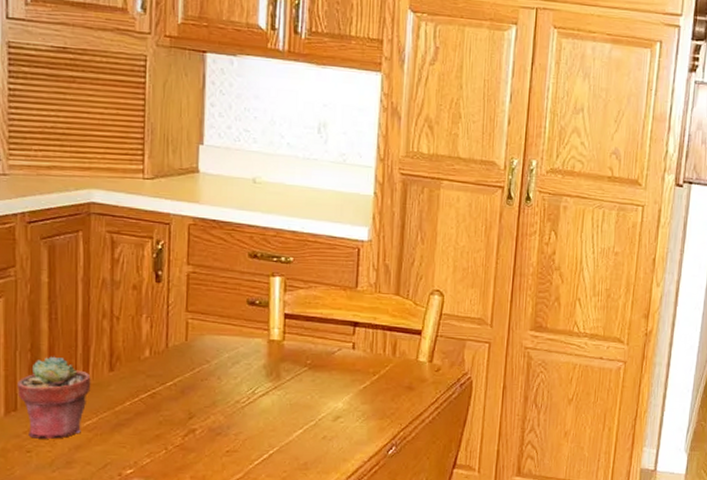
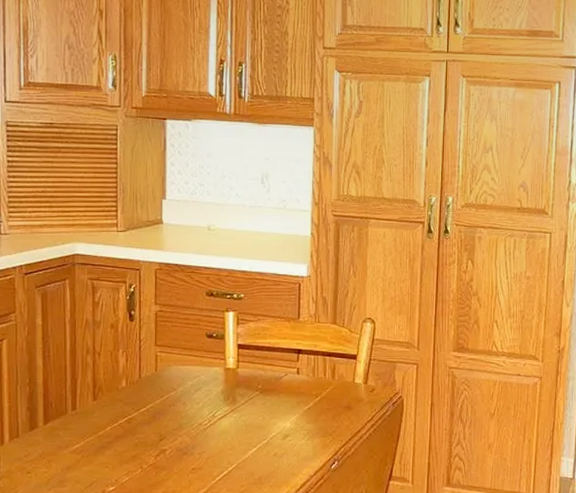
potted succulent: present [17,356,91,439] -> none [19,389,78,461]

